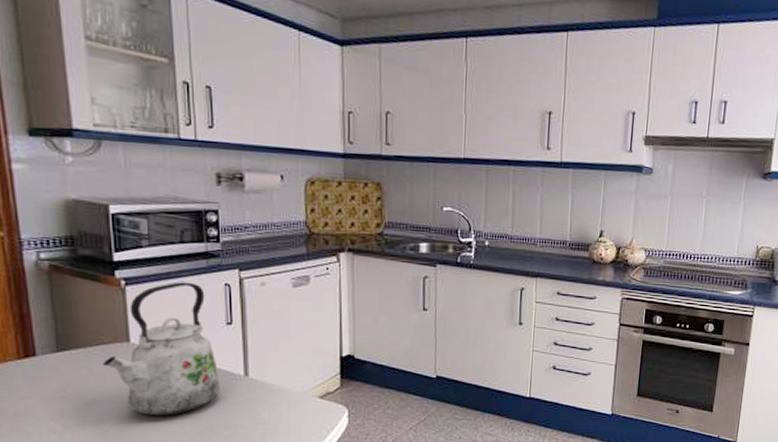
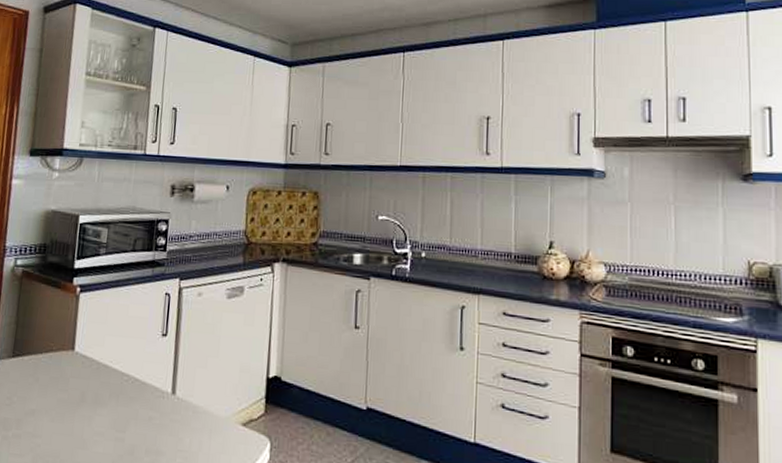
kettle: present [103,282,220,417] -> none [47,290,148,434]

